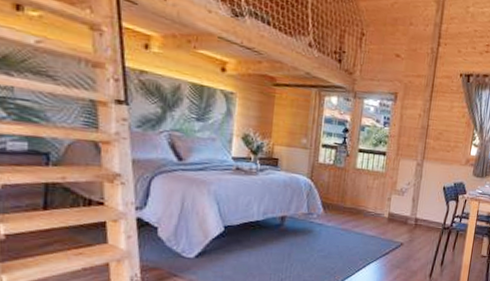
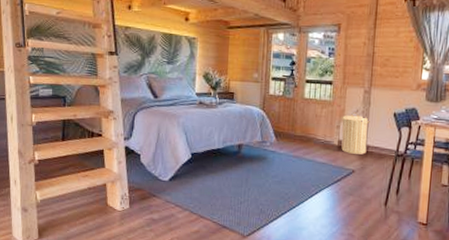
laundry hamper: none [391,185,421,227] -> present [341,112,370,154]

